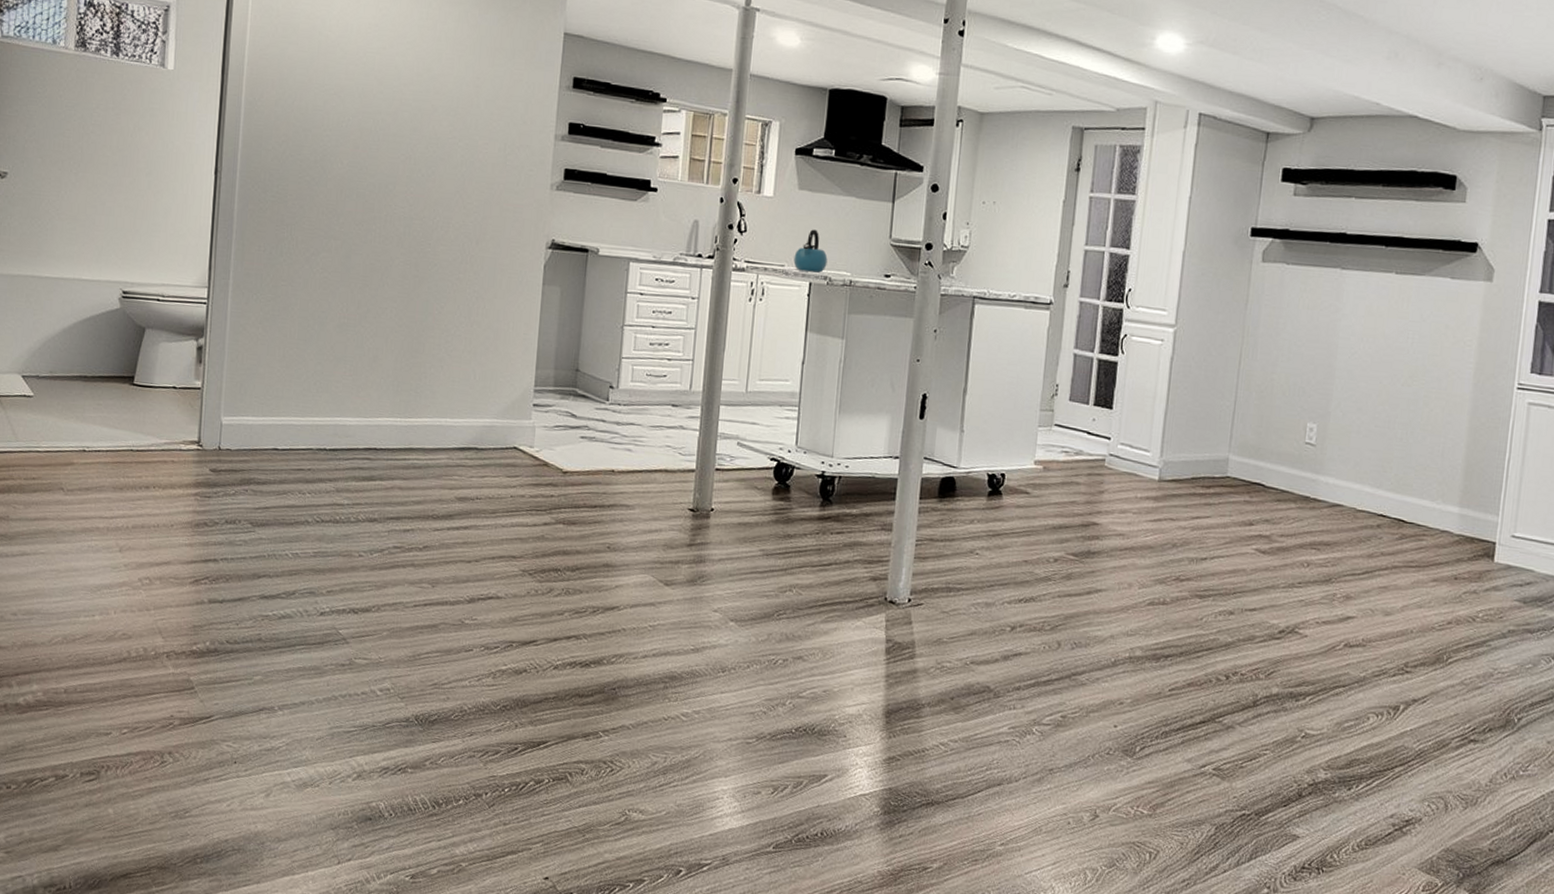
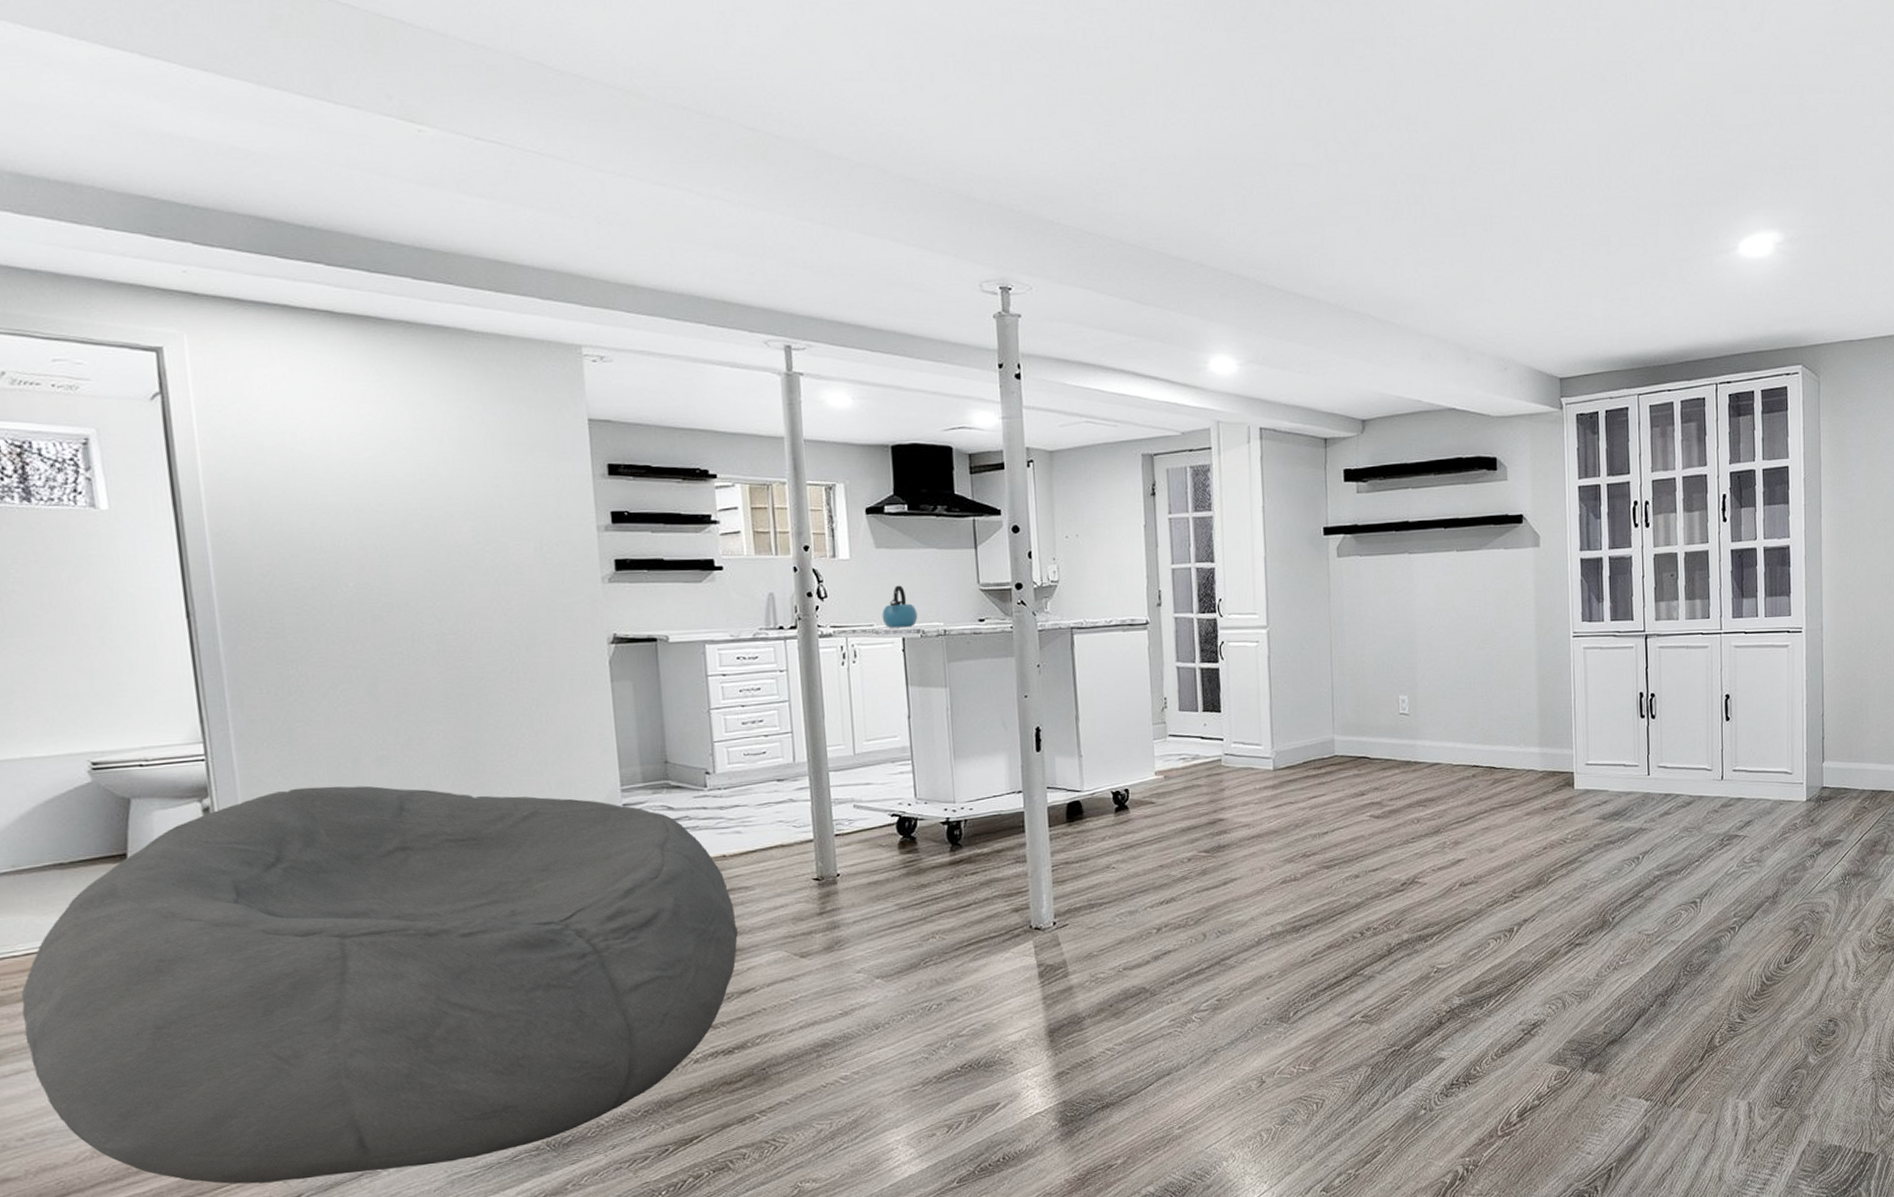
bean bag chair: none [33,341,614,716] -> present [21,785,739,1184]

